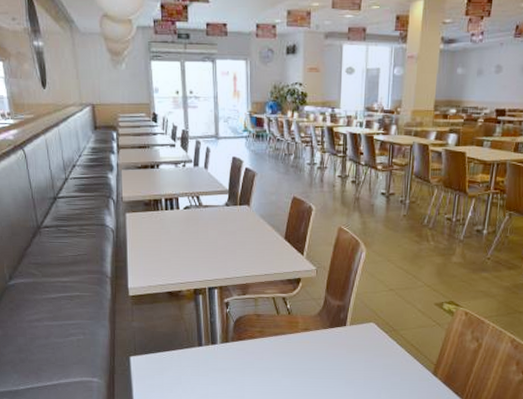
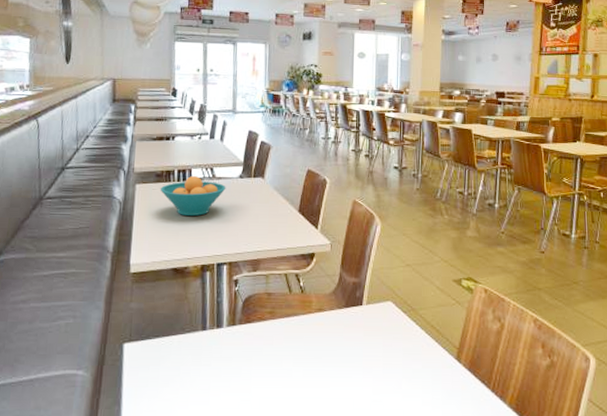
fruit bowl: none [149,203,213,244] -> present [160,175,226,217]

